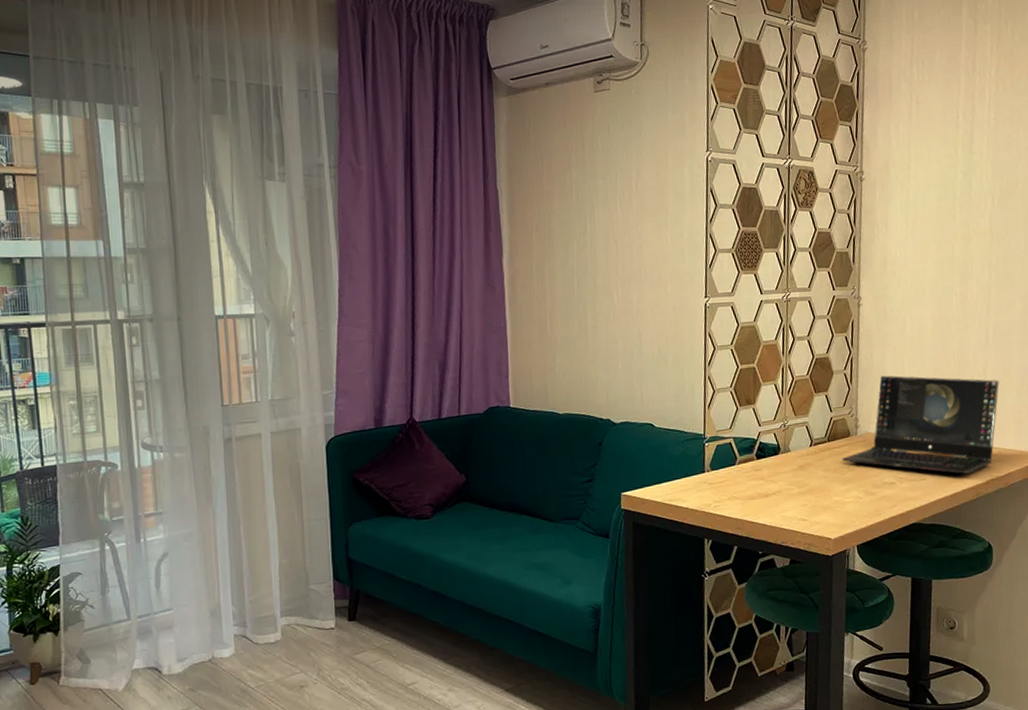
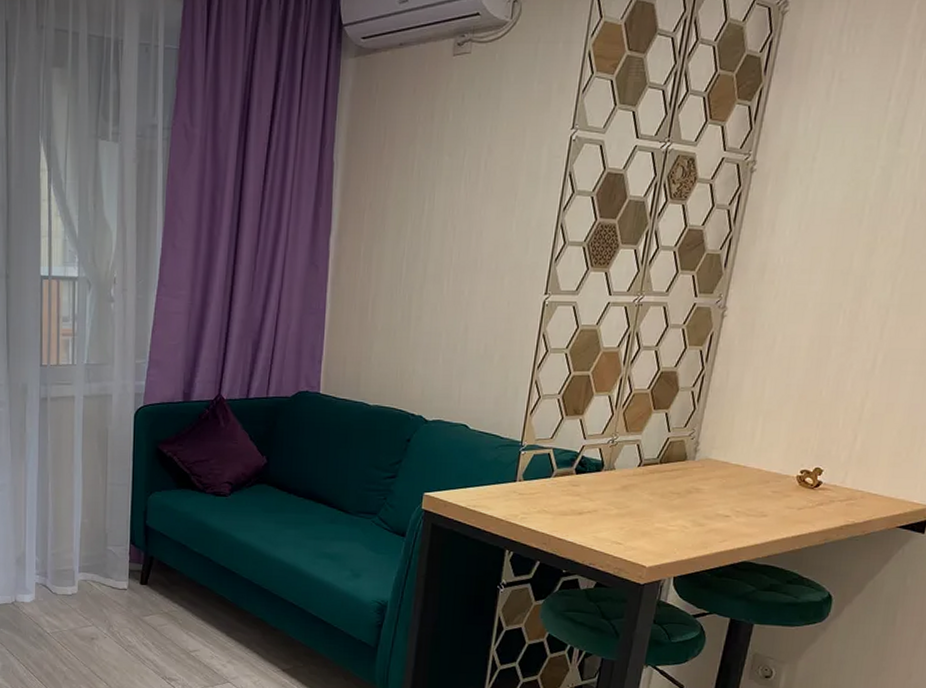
laptop computer: present [842,375,1000,474] -> none [673,397,879,516]

